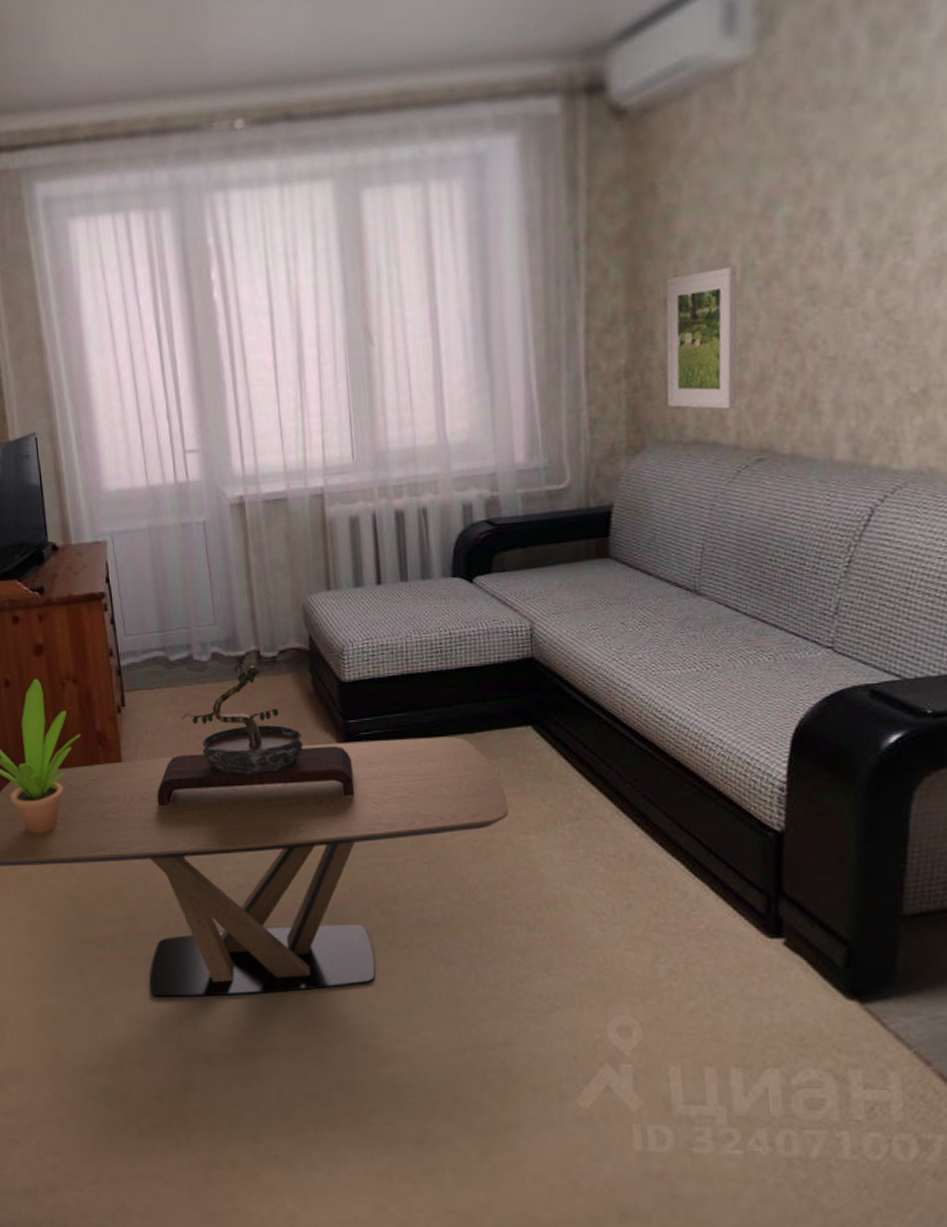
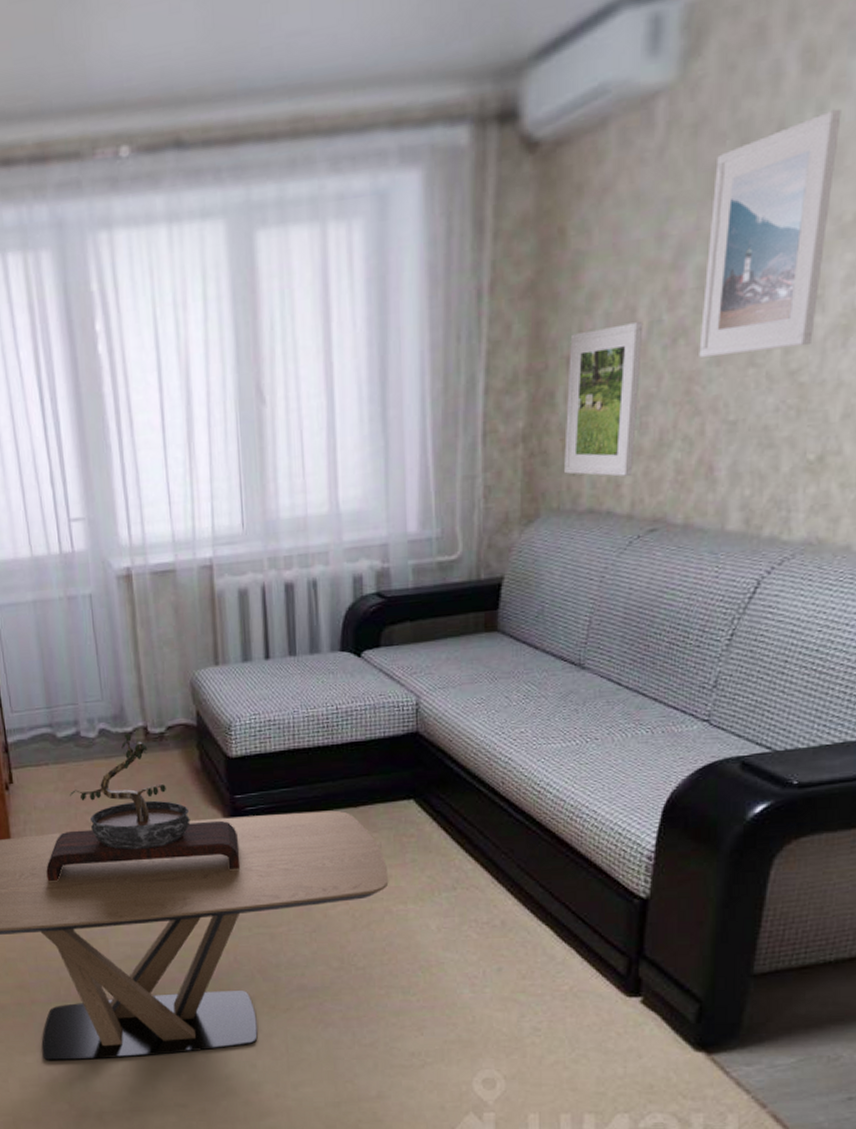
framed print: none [793,77,914,300] -> present [699,108,842,359]

